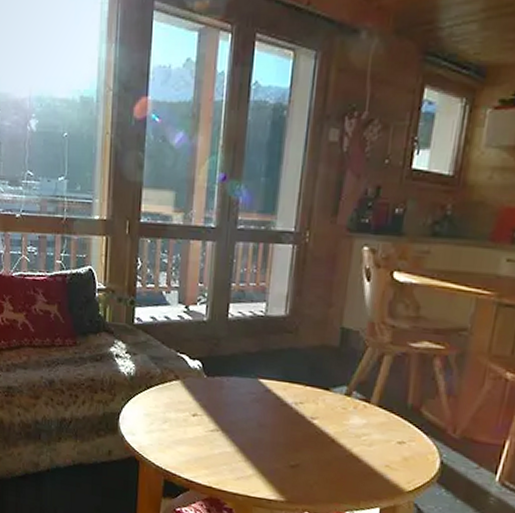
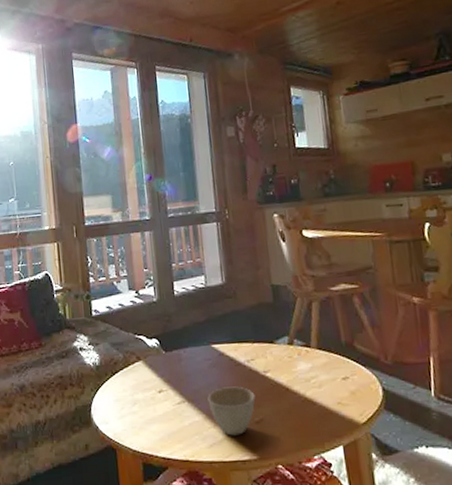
cup: none [243,424,296,475] -> present [207,386,256,436]

